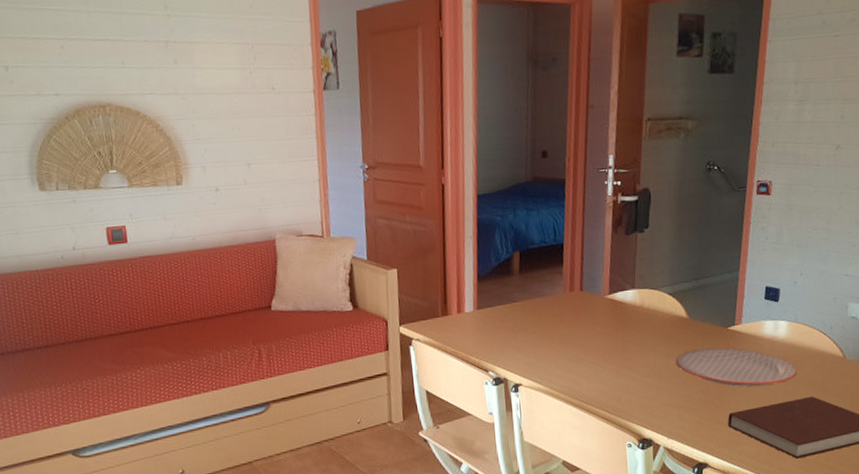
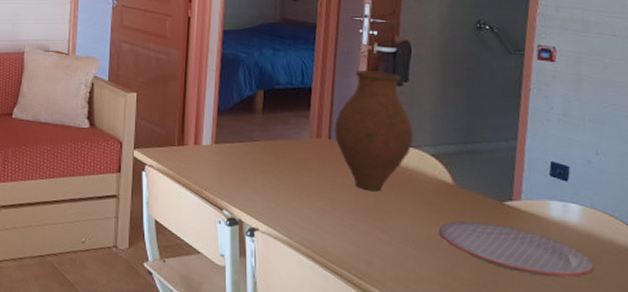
vase: none [585,220,654,335] -> present [334,70,414,192]

